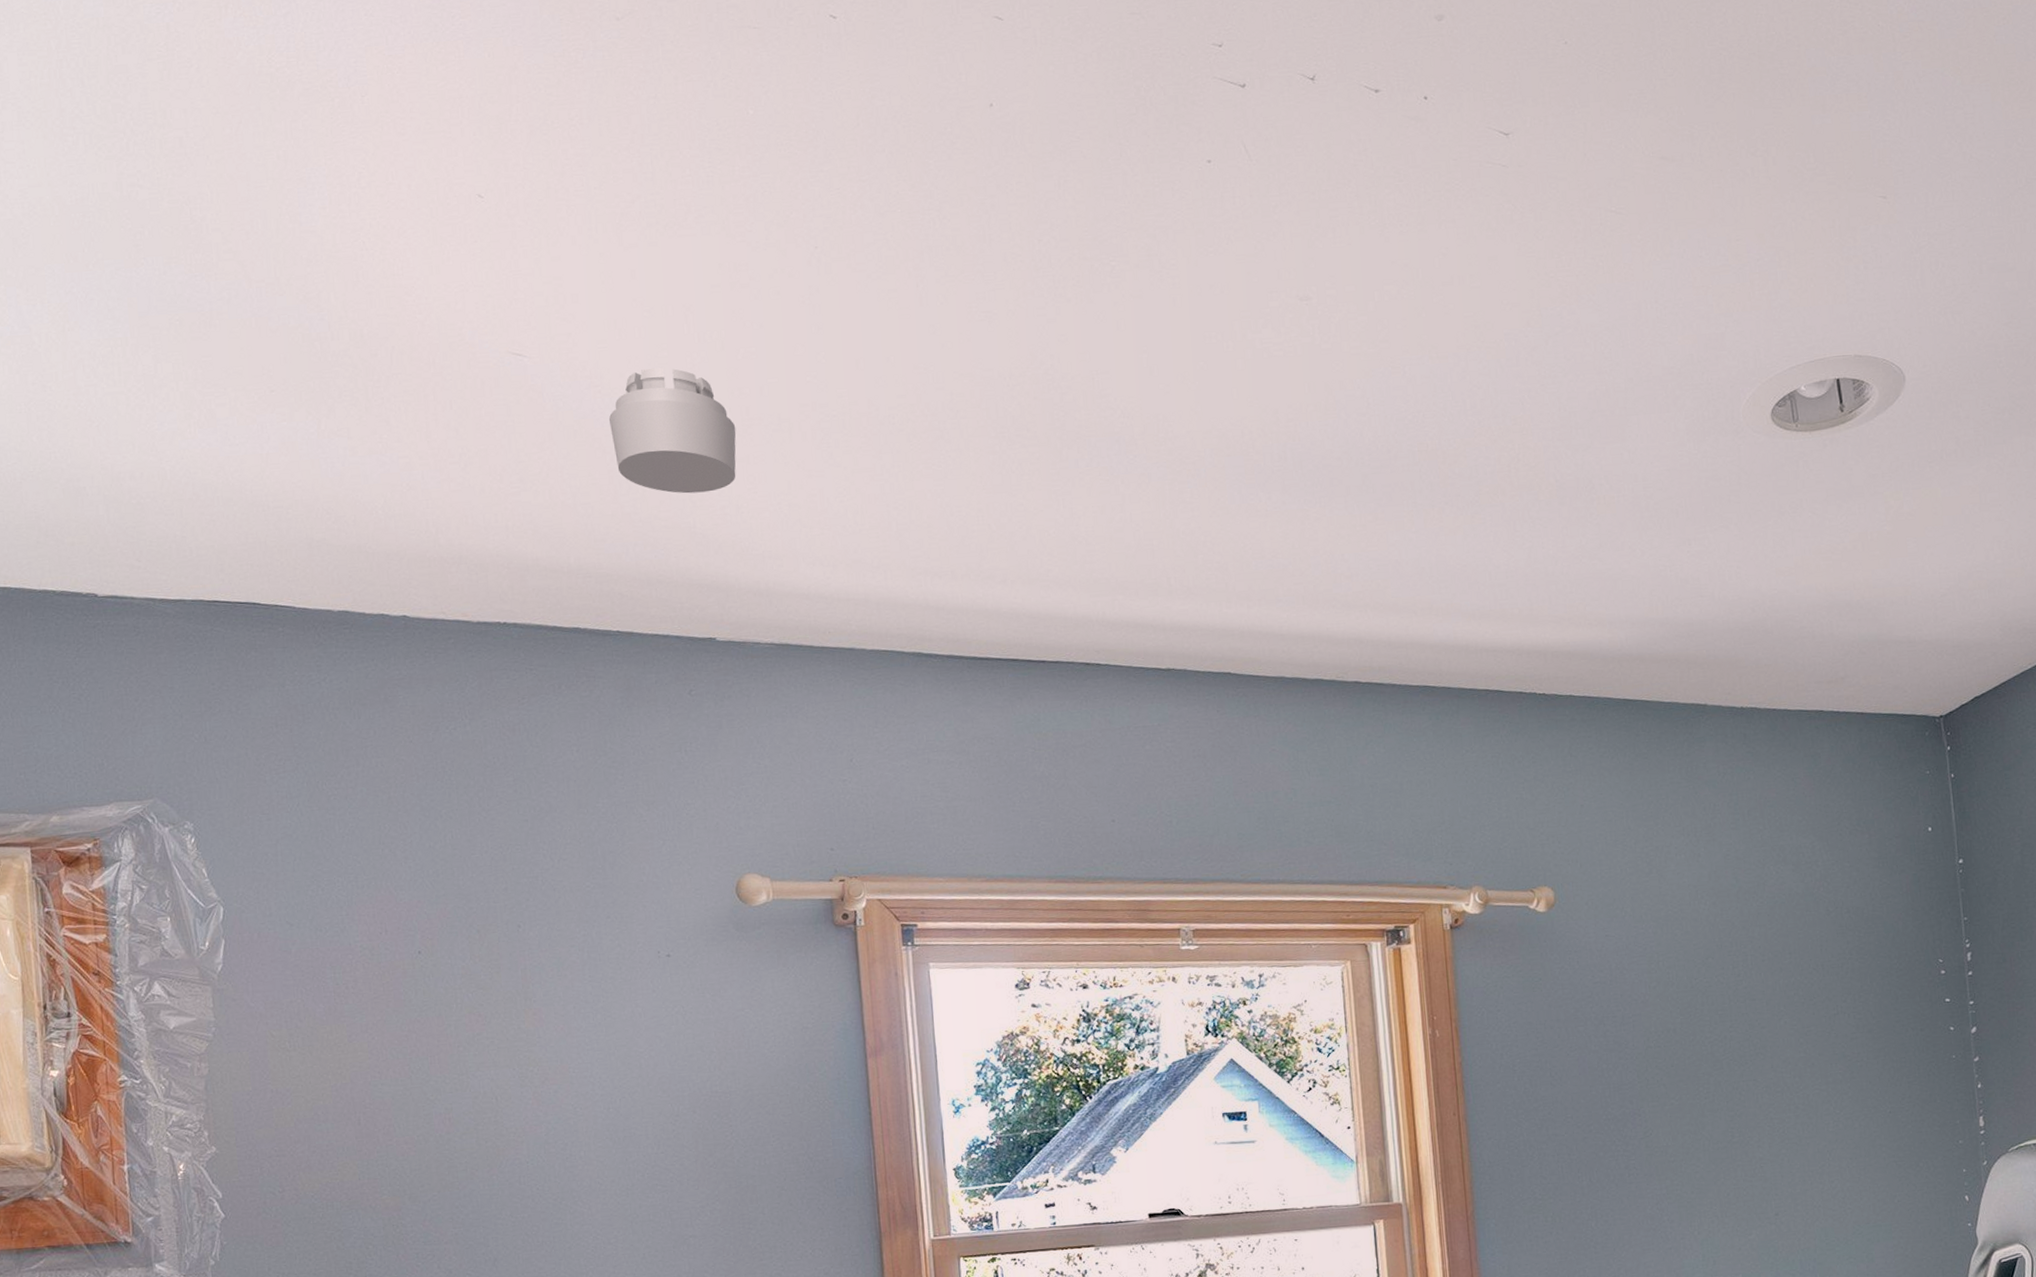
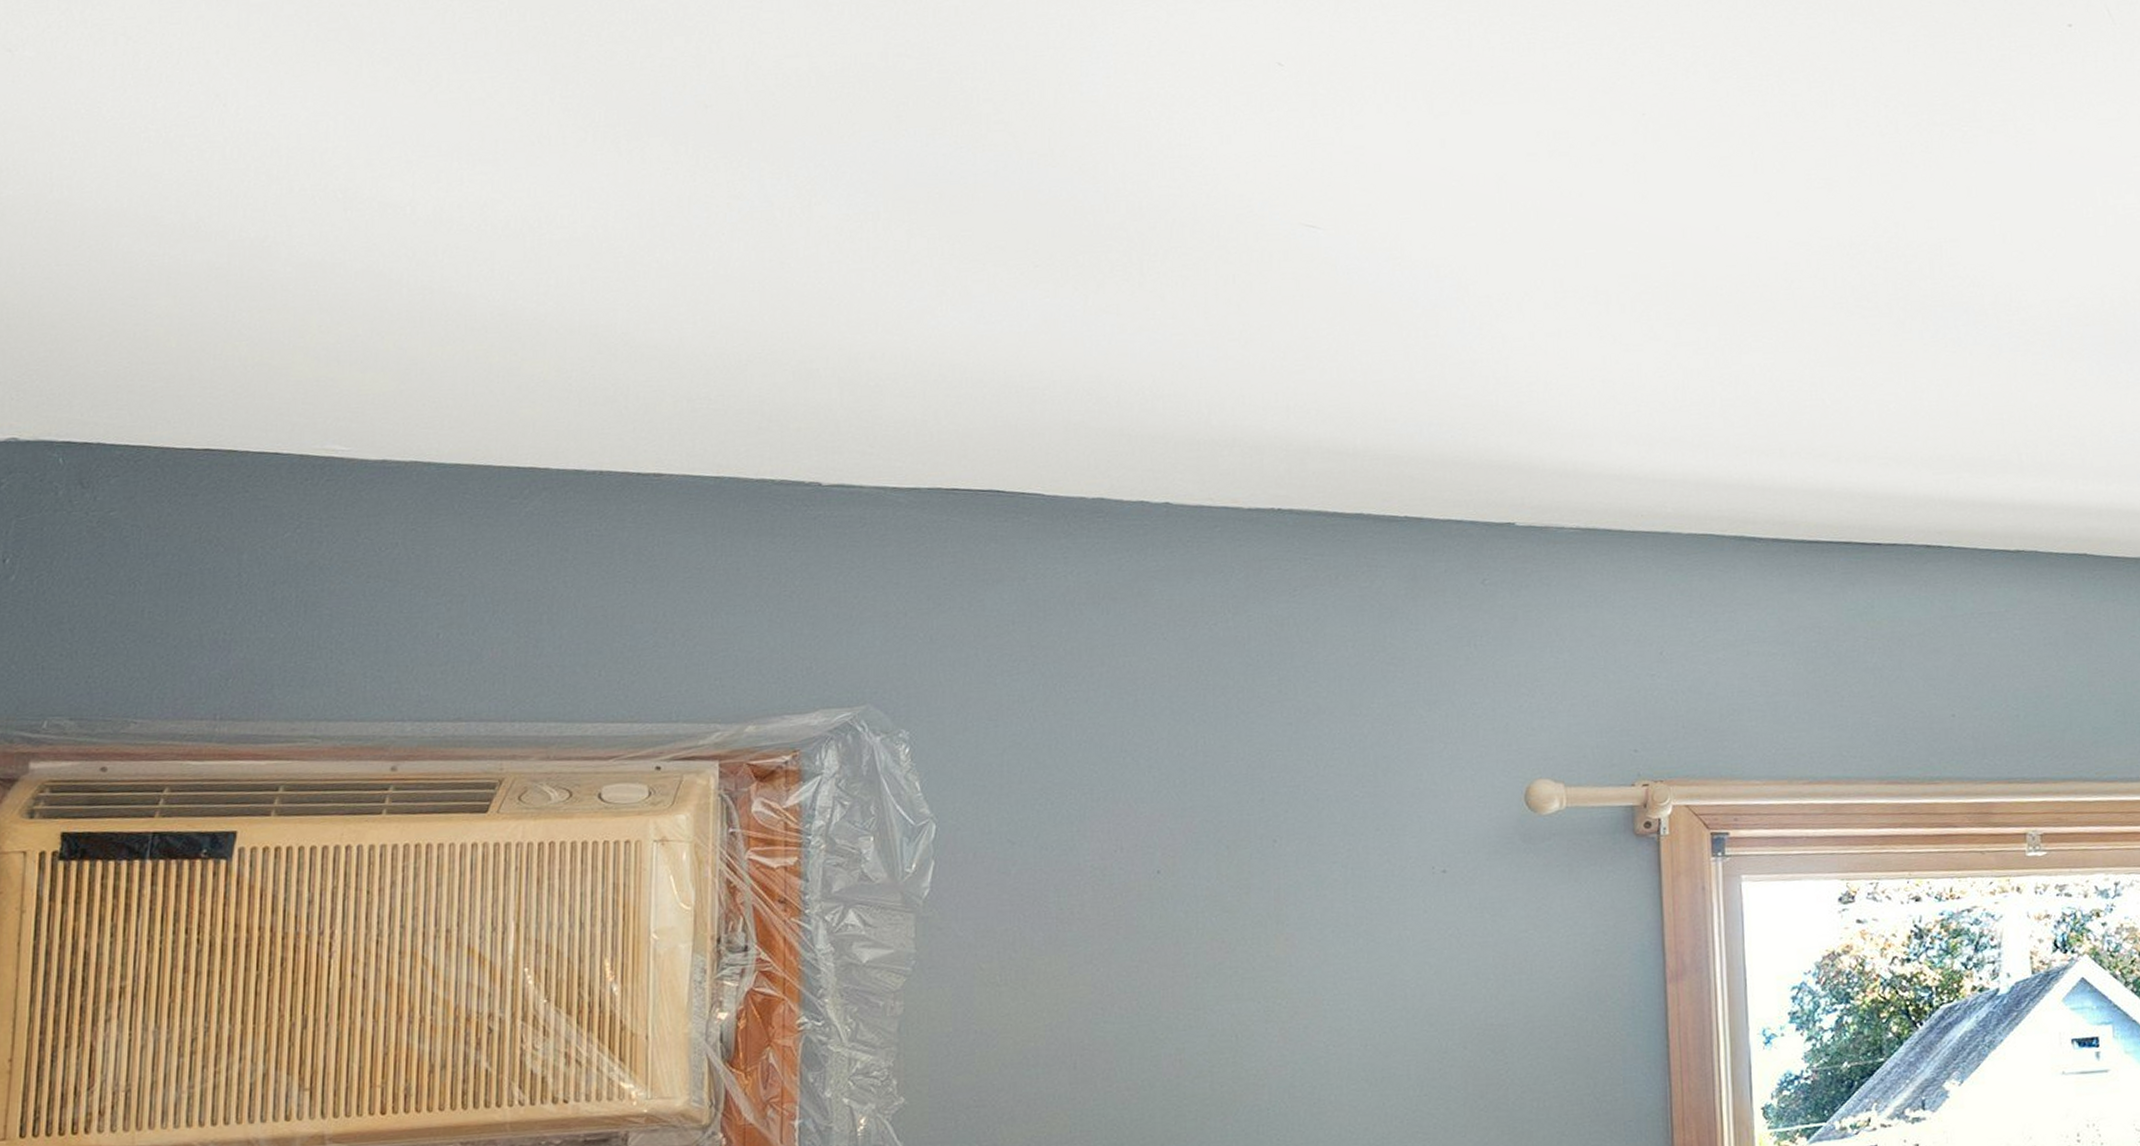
smoke detector: present [608,367,736,494] -> none [1407,239,1548,370]

